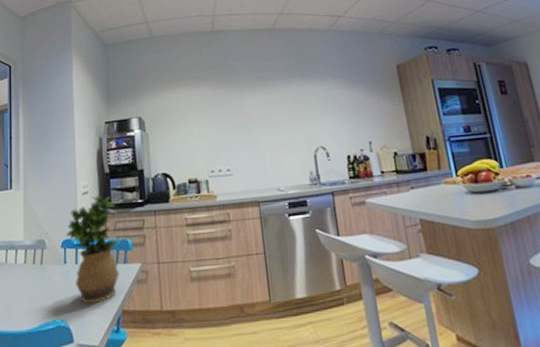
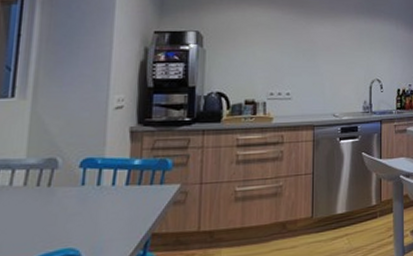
potted plant: present [65,194,120,305] -> none [86,110,157,229]

